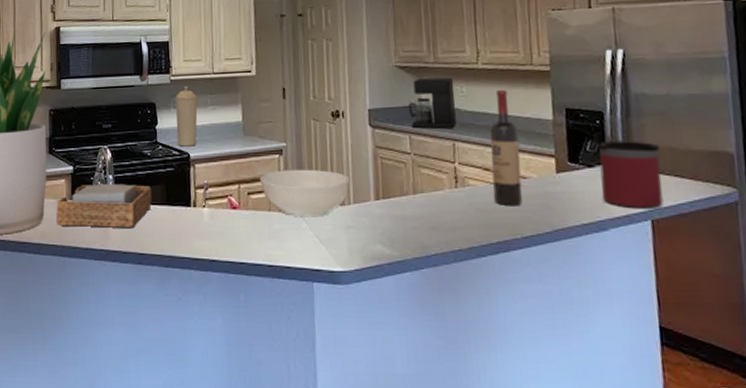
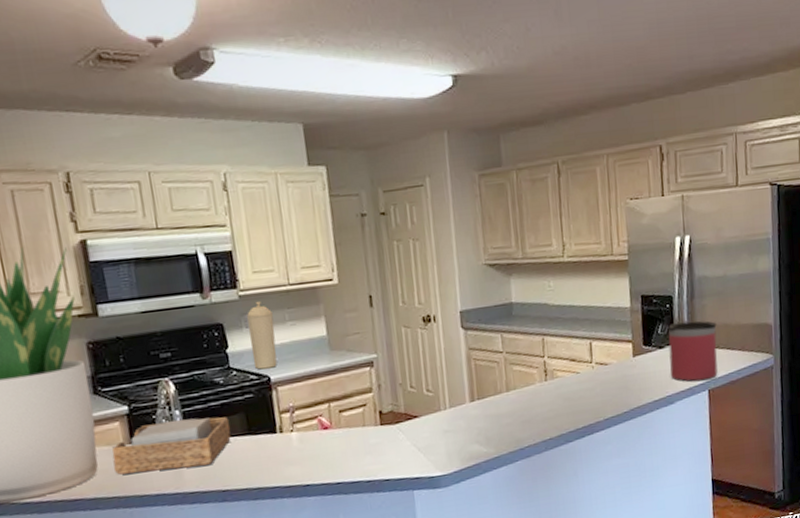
bowl: present [259,169,351,218] -> none [350,377,445,429]
coffee maker: present [409,77,456,130] -> none [499,272,545,327]
wine bottle: present [489,90,523,205] -> none [575,281,605,392]

